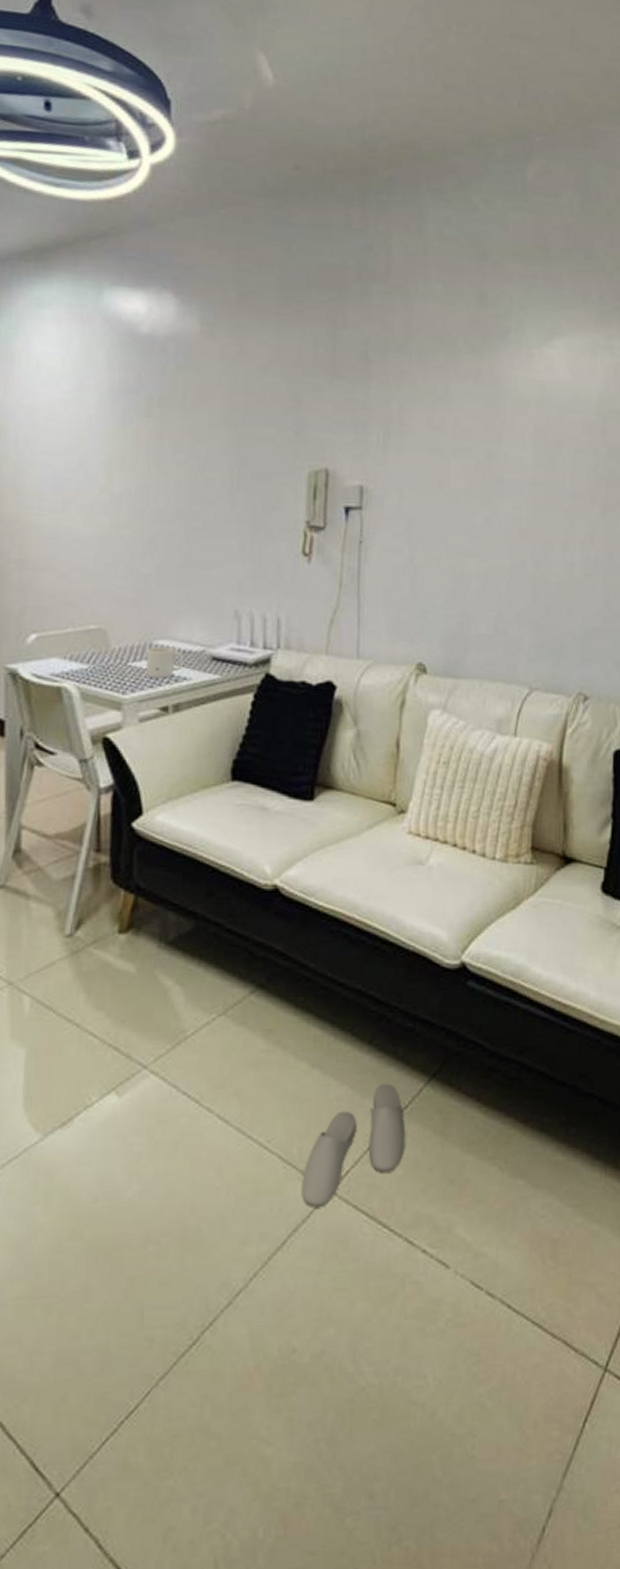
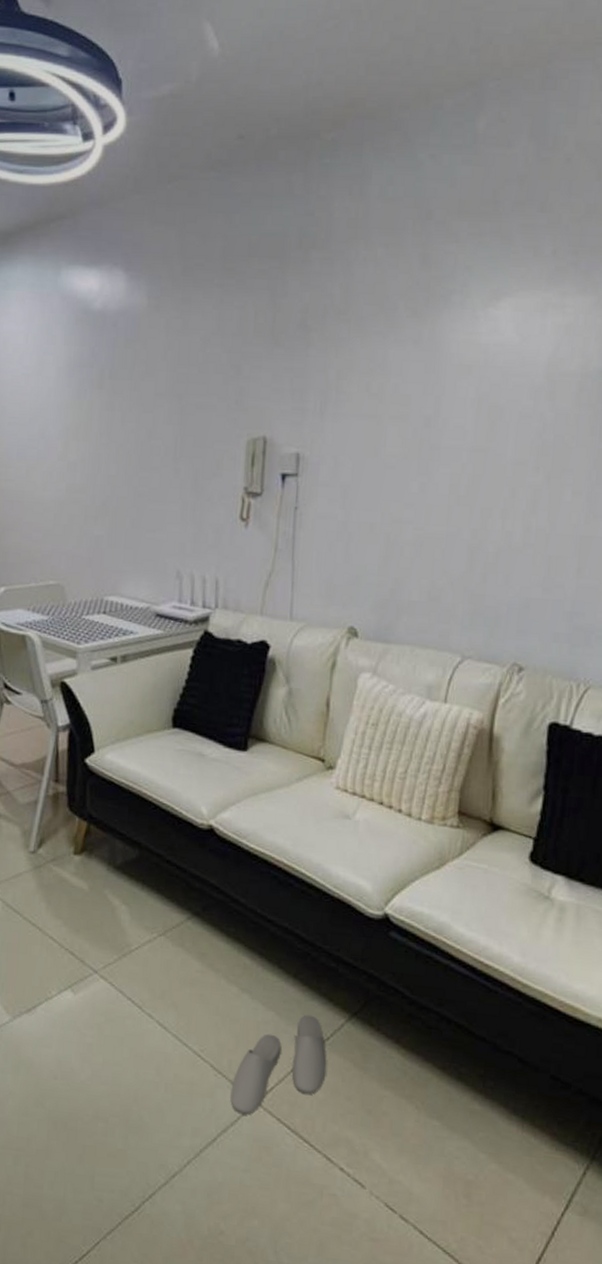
mug: present [145,646,184,679] -> none [97,602,131,632]

